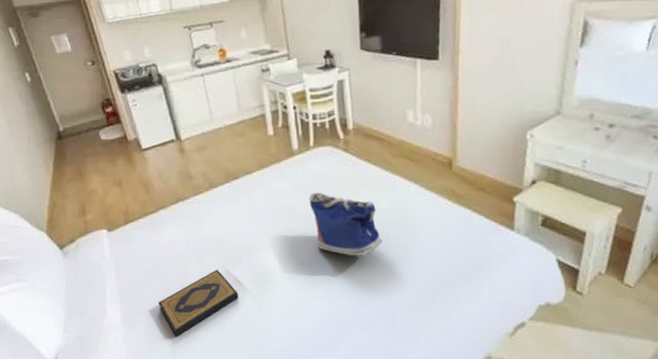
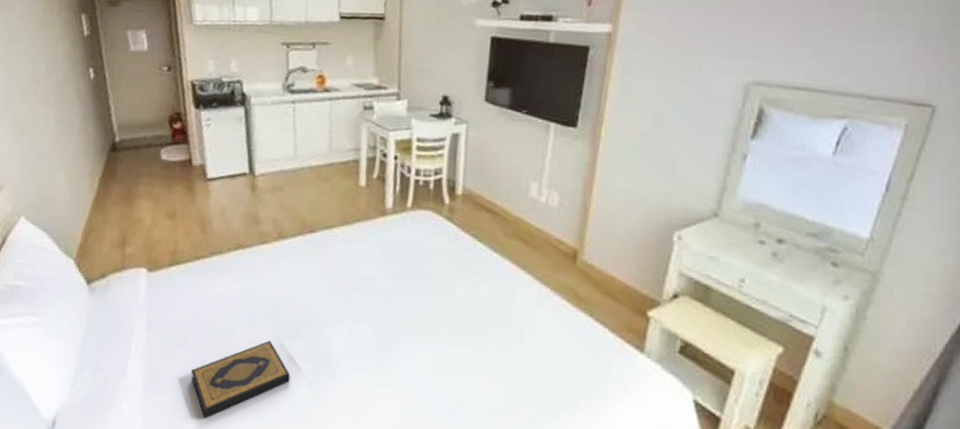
tote bag: present [309,192,383,256] -> none [395,264,478,354]

